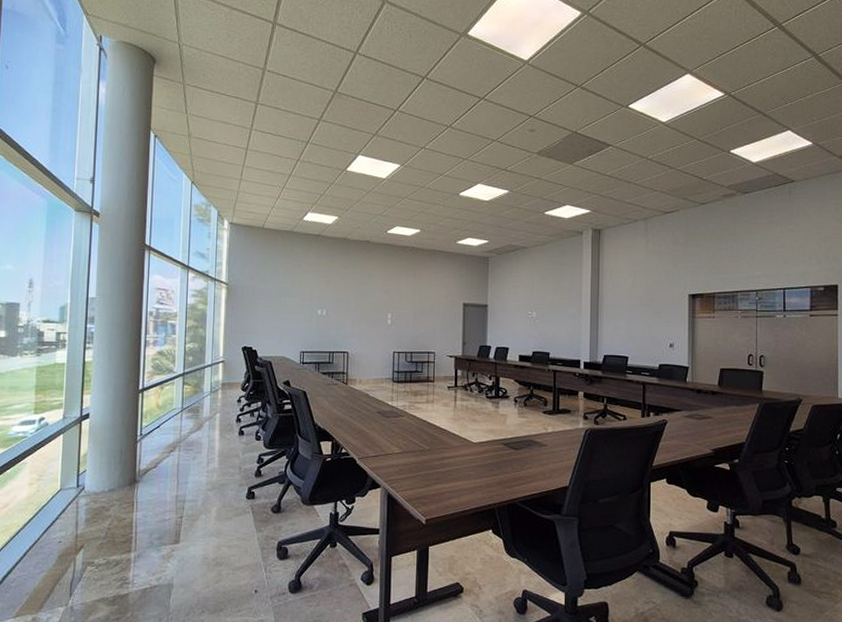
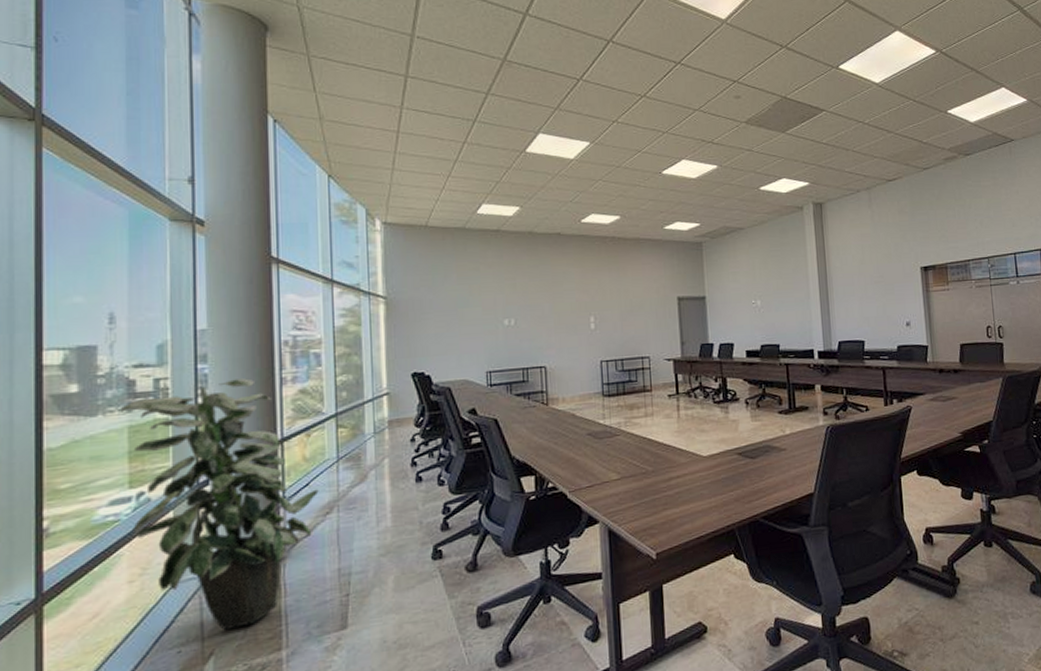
indoor plant: none [32,338,167,531] -> present [120,378,319,631]

